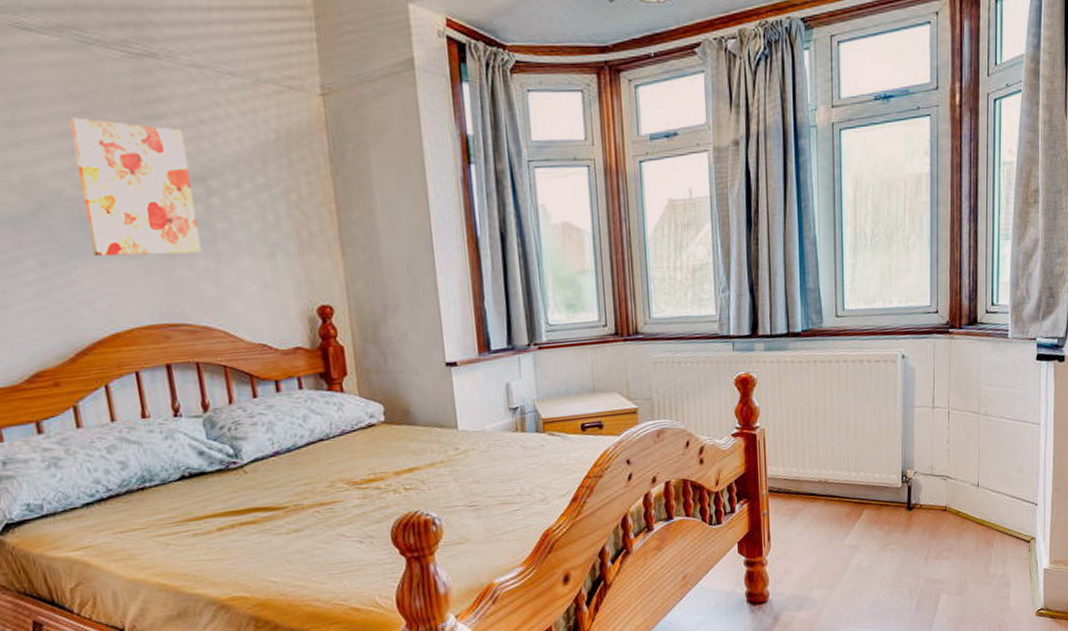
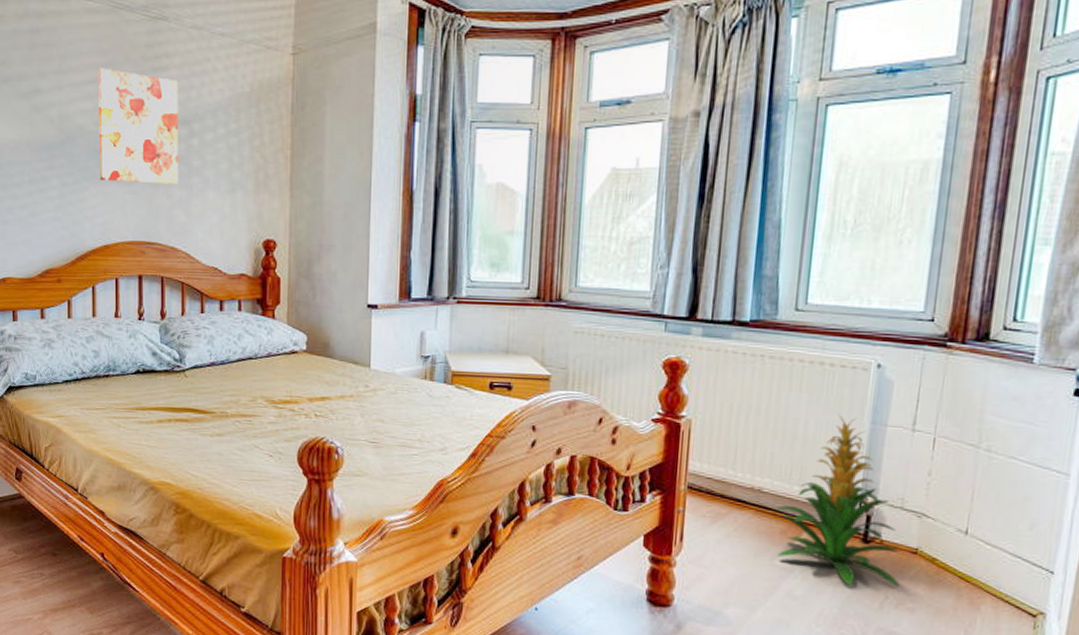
indoor plant: none [841,404,937,549] -> present [776,415,901,587]

